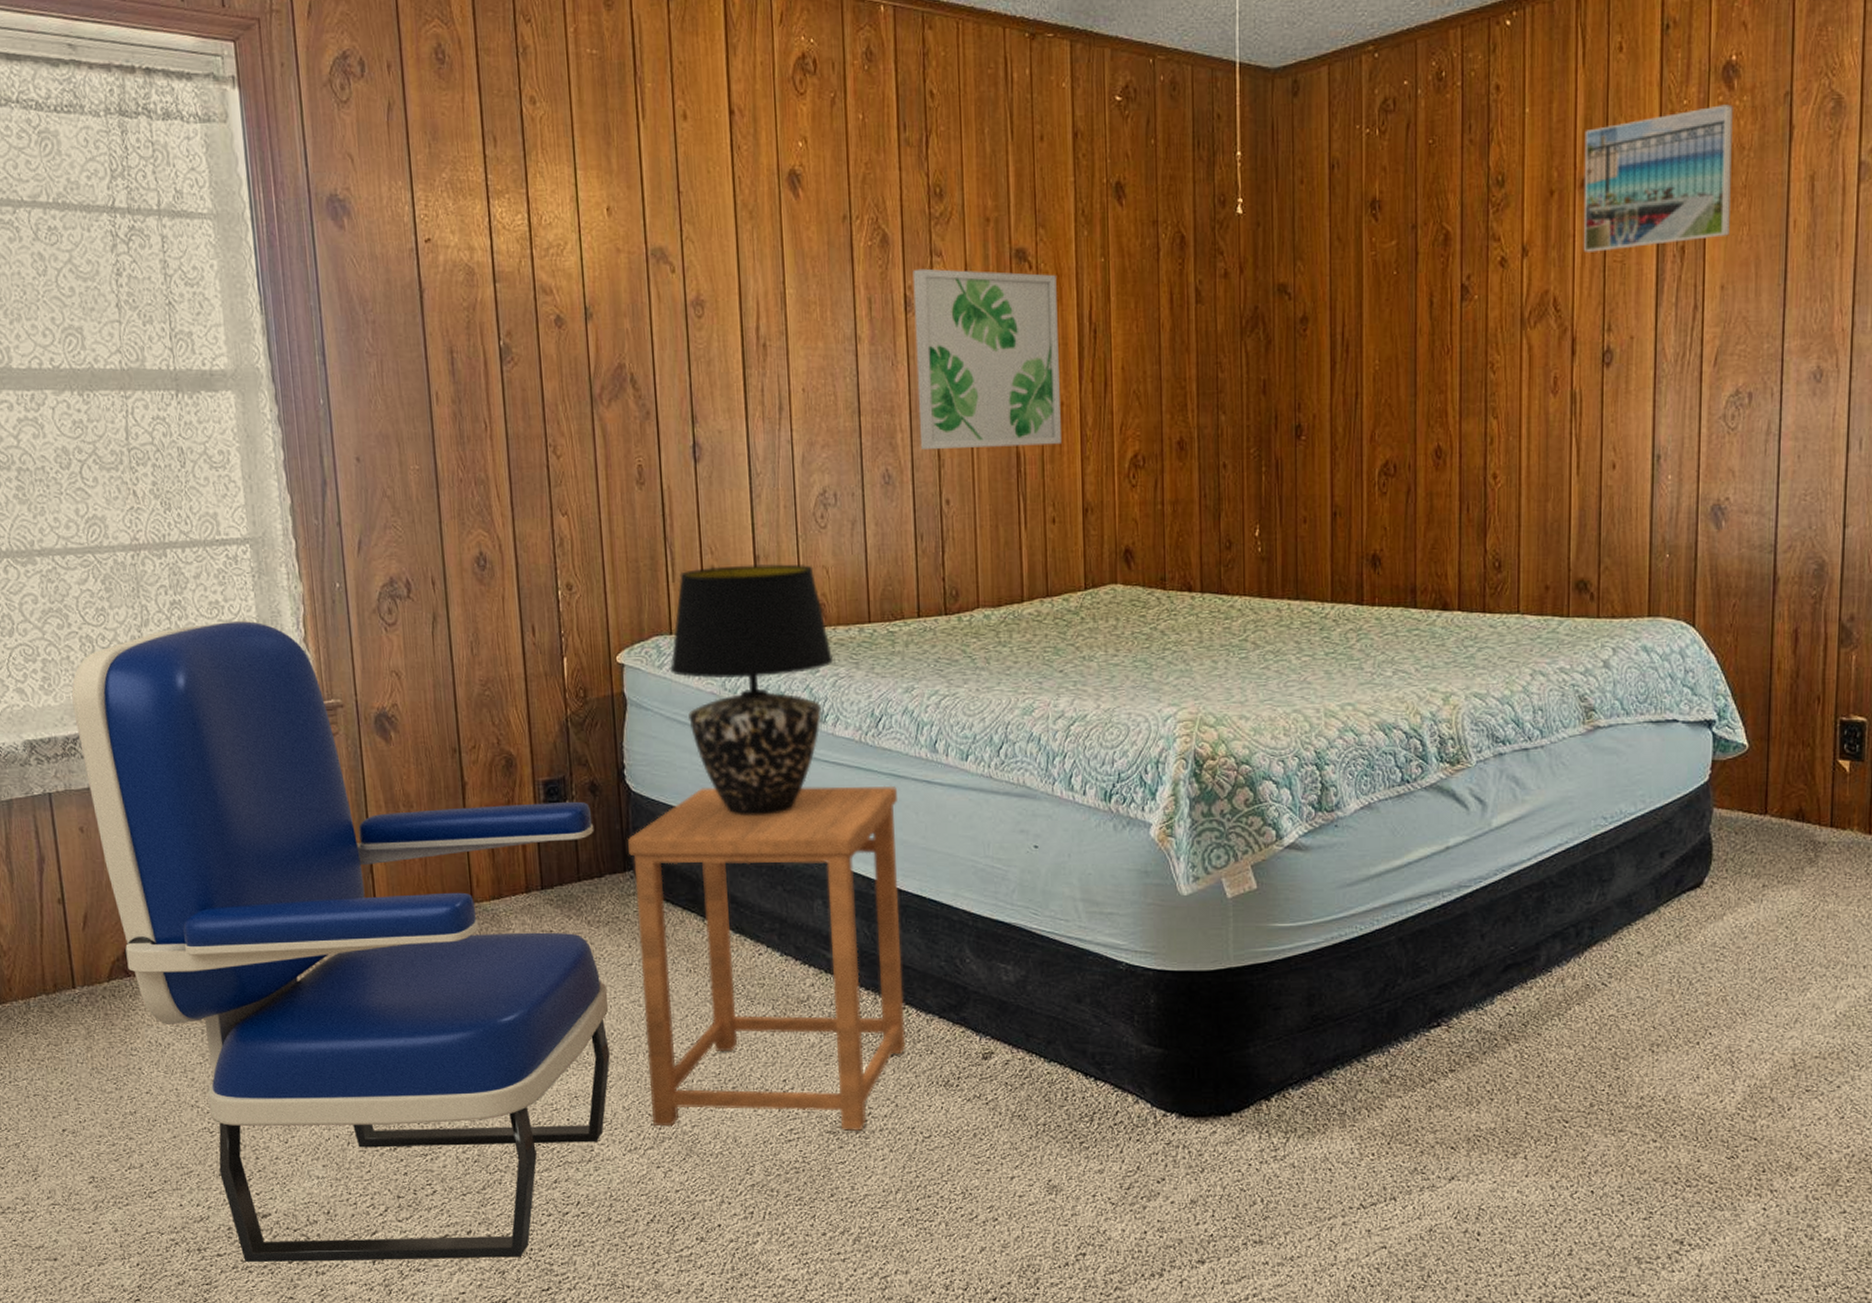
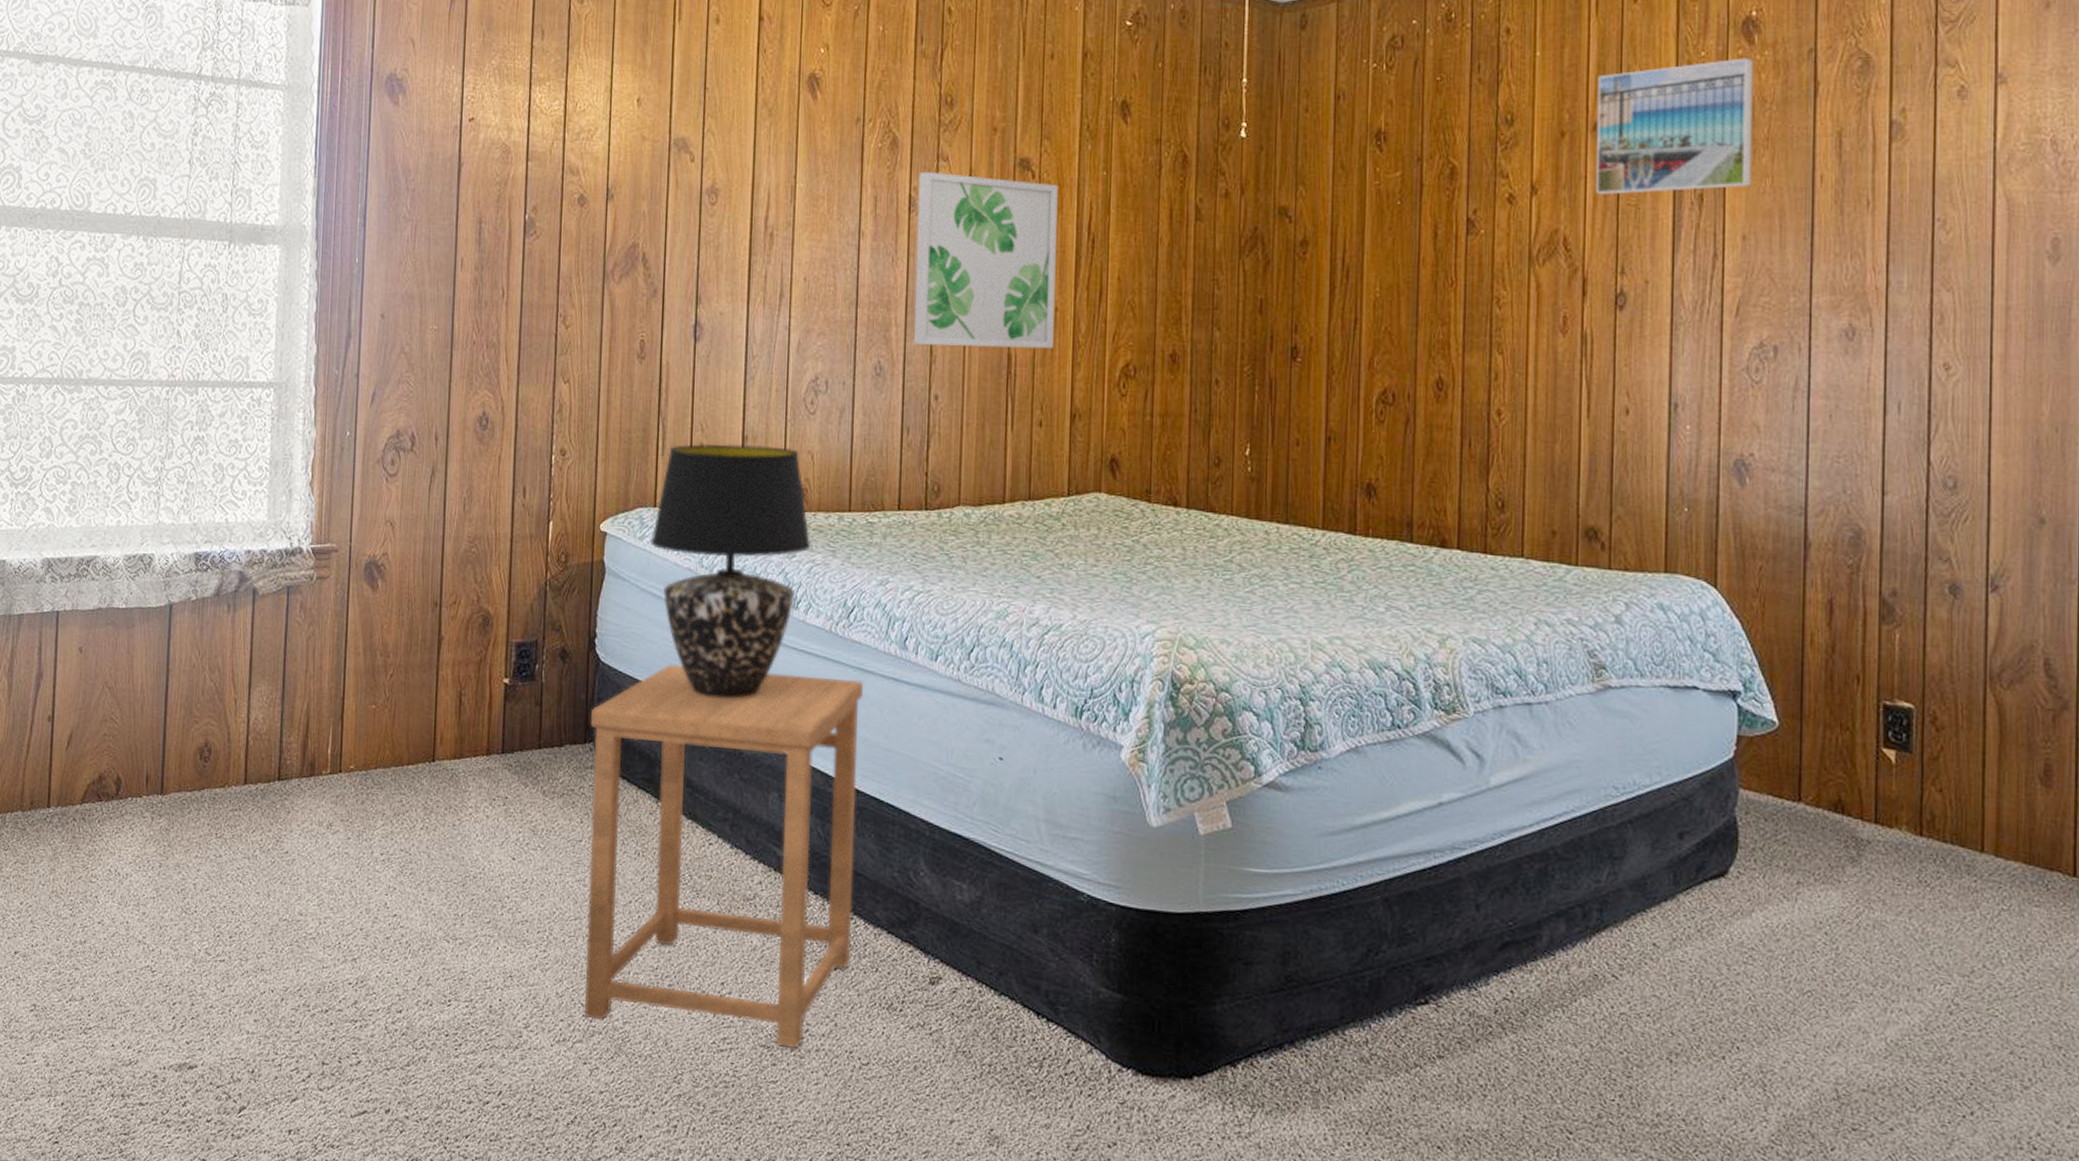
armchair: present [71,620,610,1262] -> none [92,459,560,1145]

